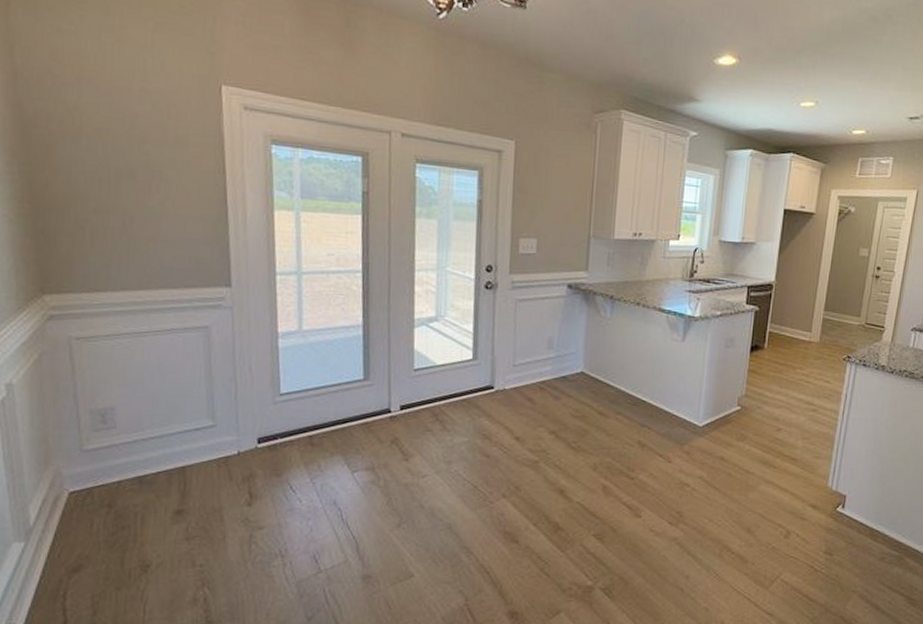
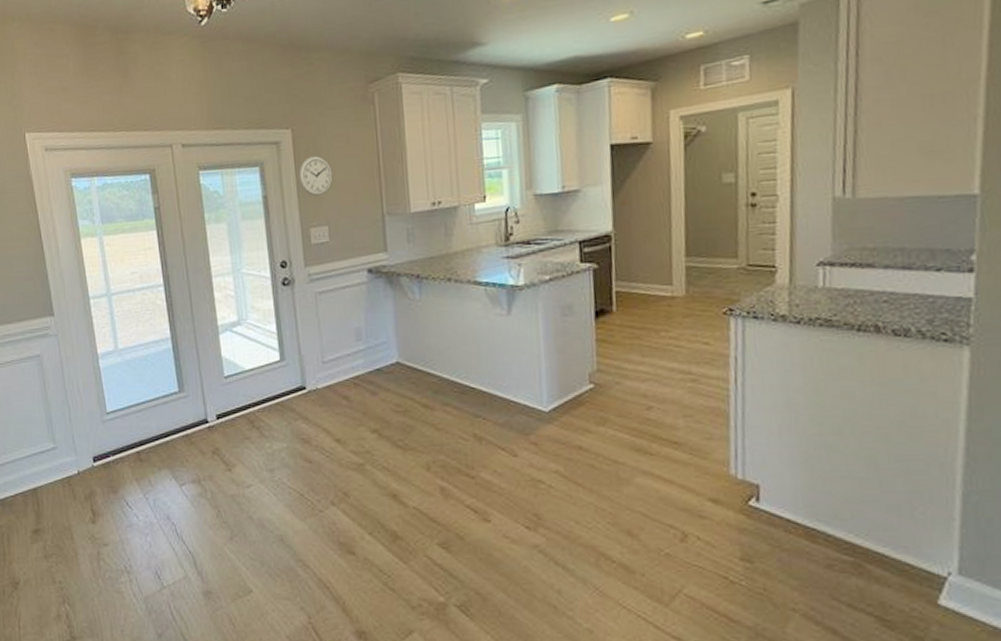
wall clock: none [515,170,549,210] -> present [298,156,333,197]

